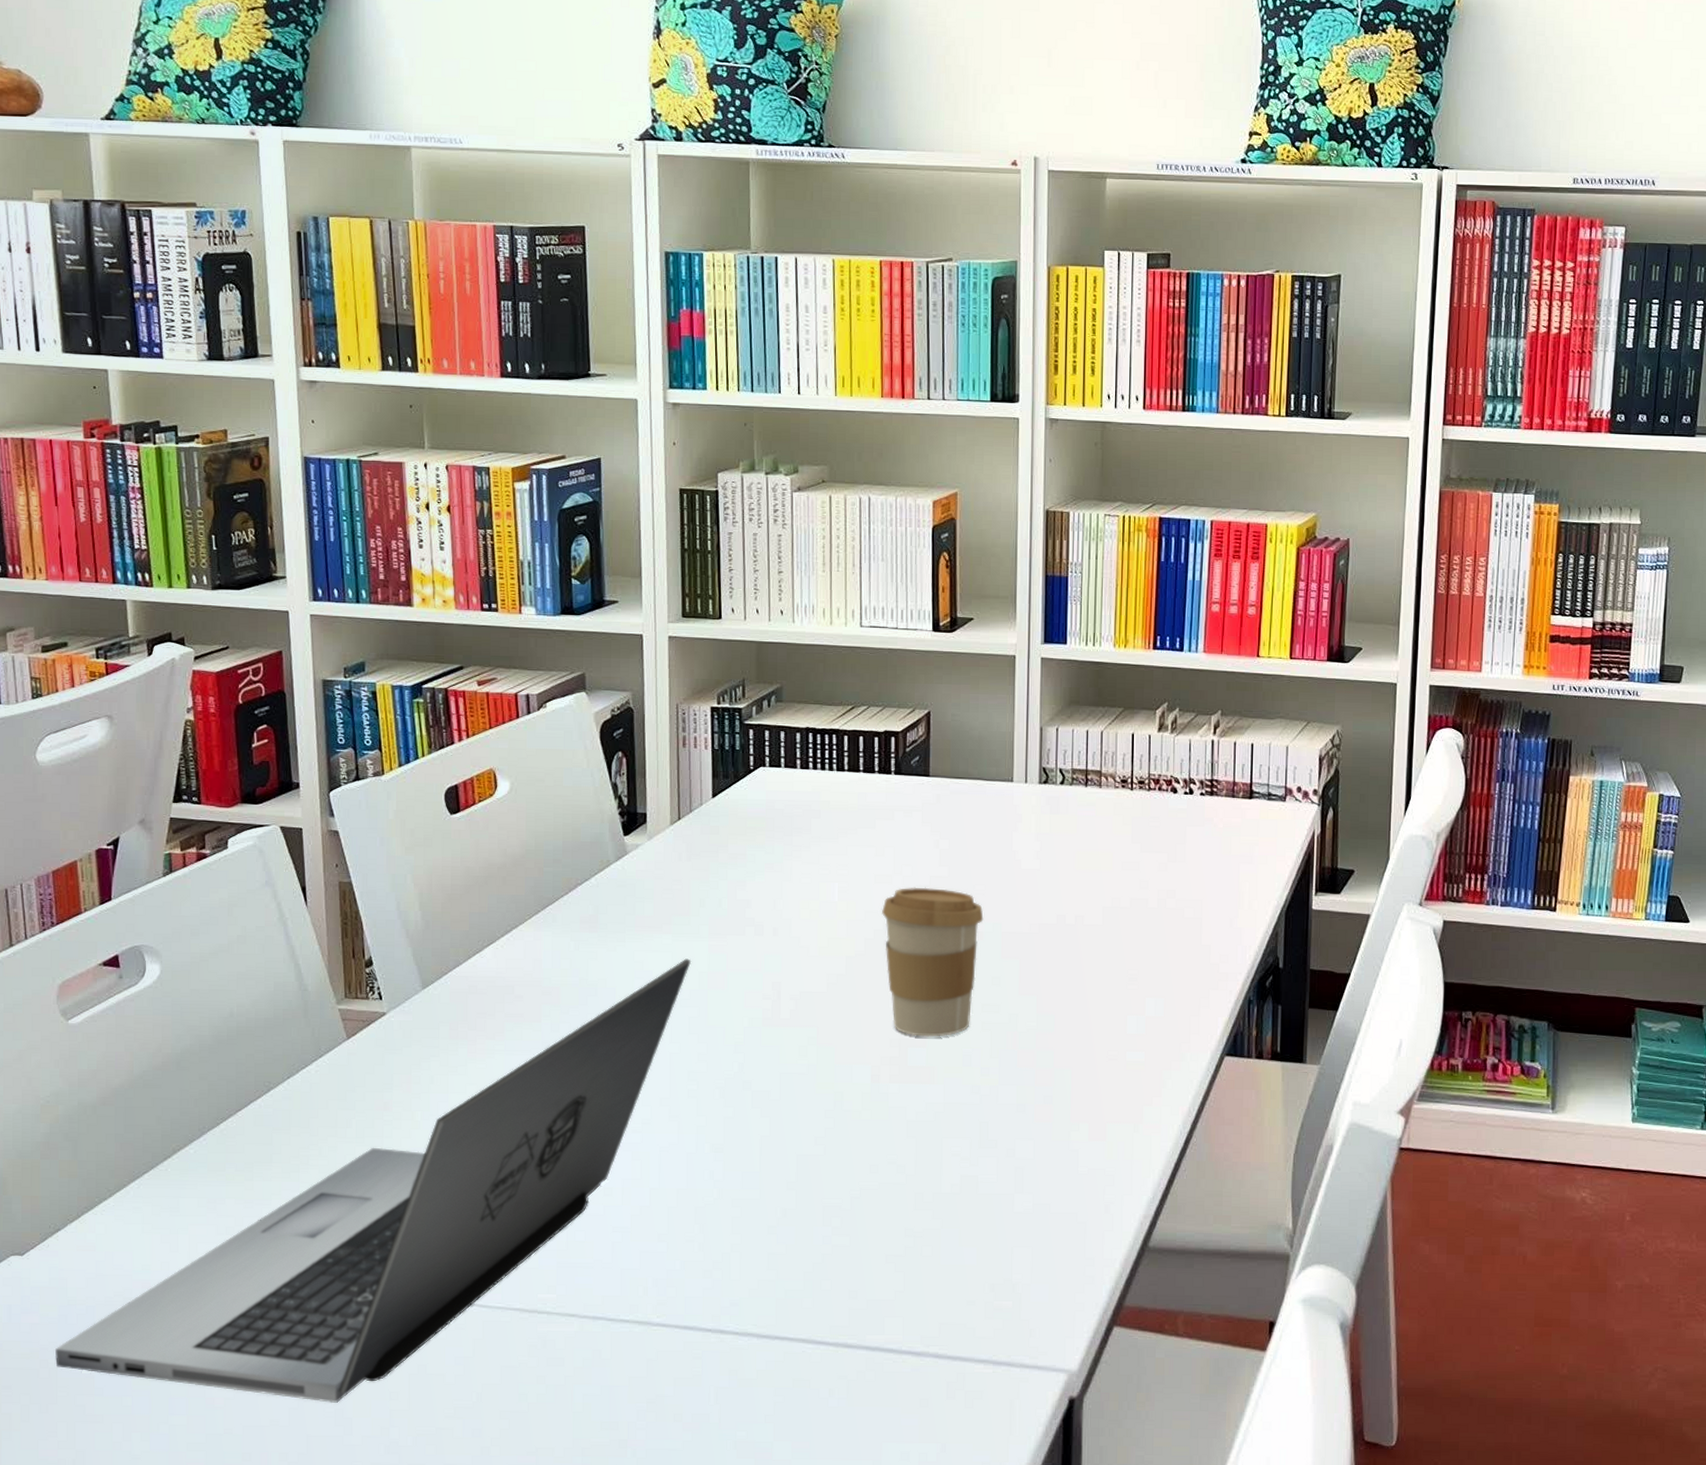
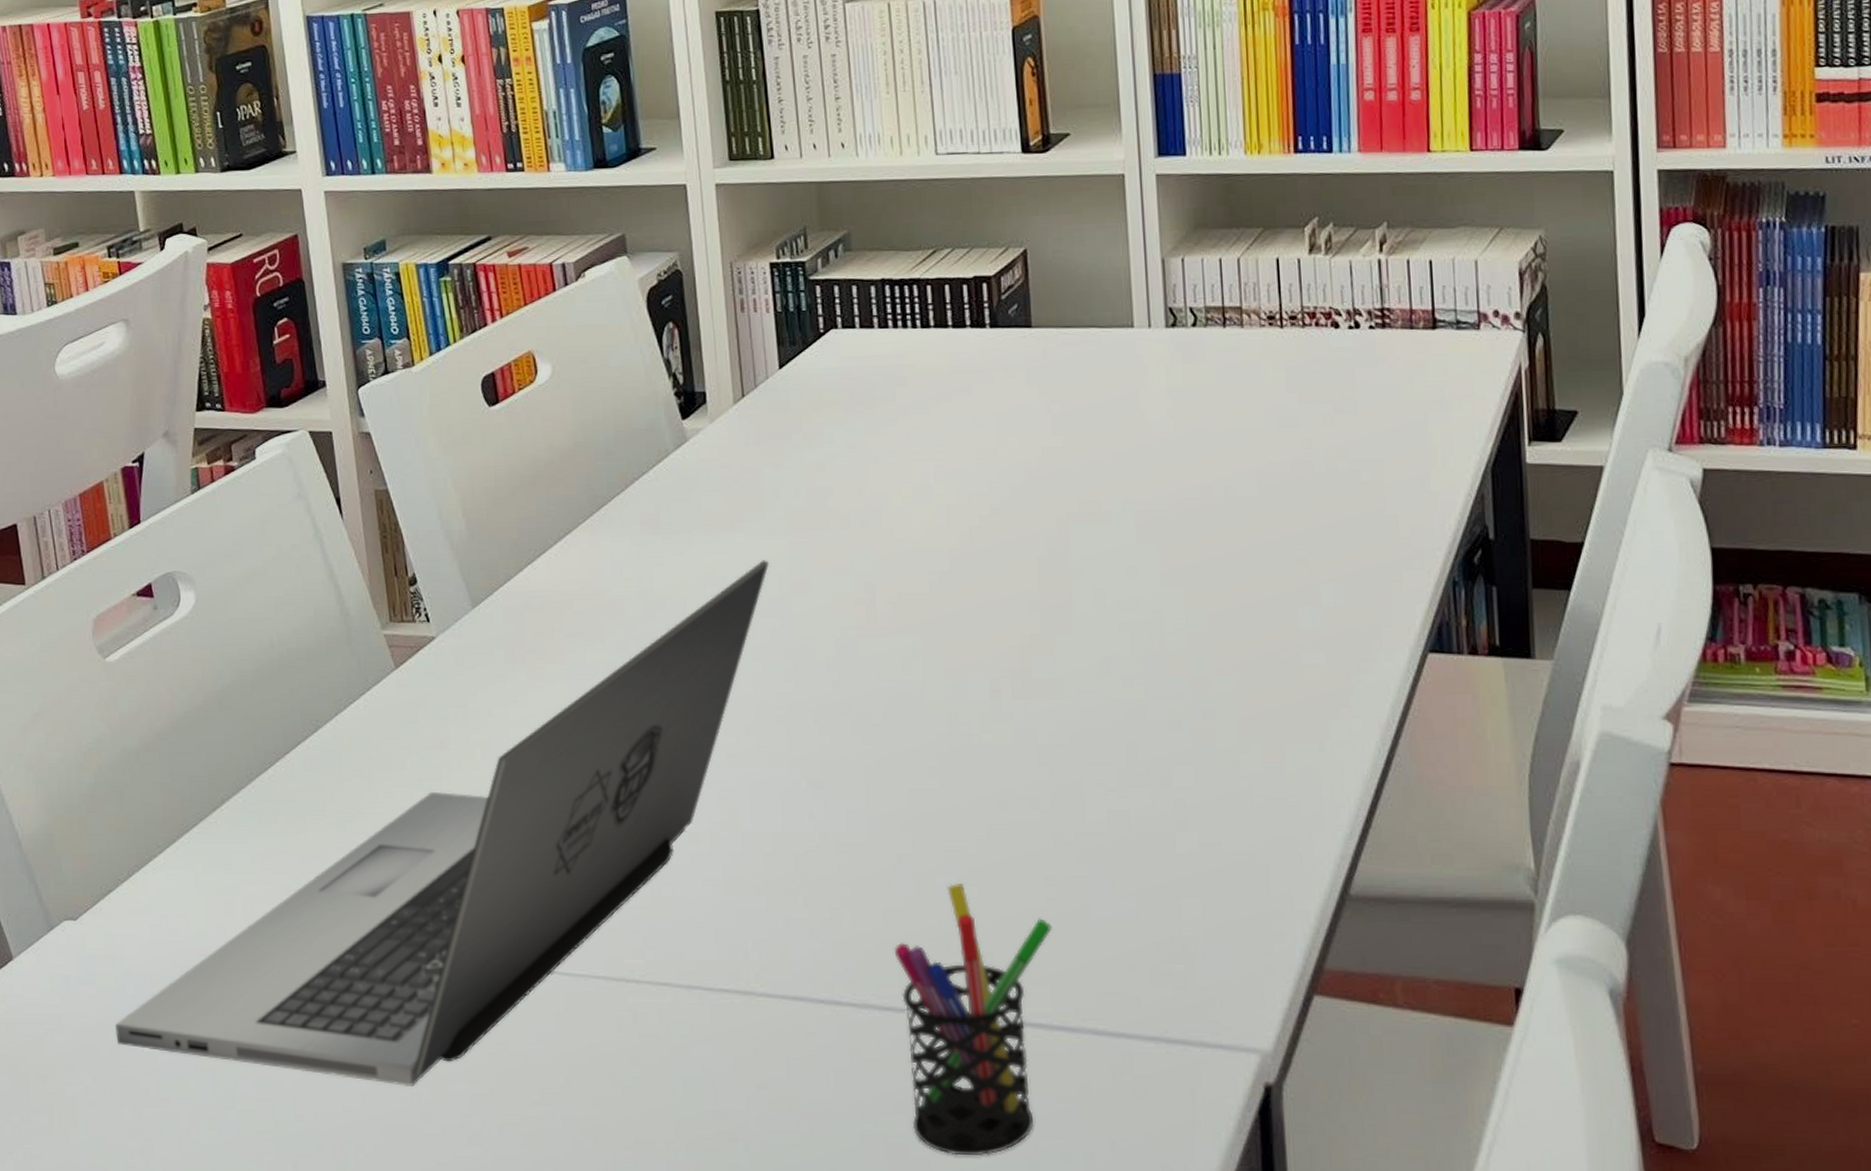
pen holder: none [773,1232,907,1458] -> present [894,882,1052,1156]
coffee cup: present [882,887,984,1037] -> none [987,461,1111,642]

